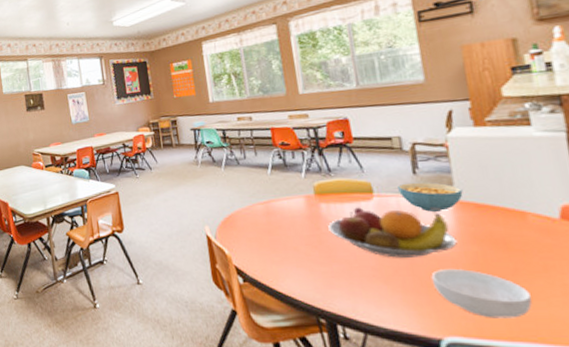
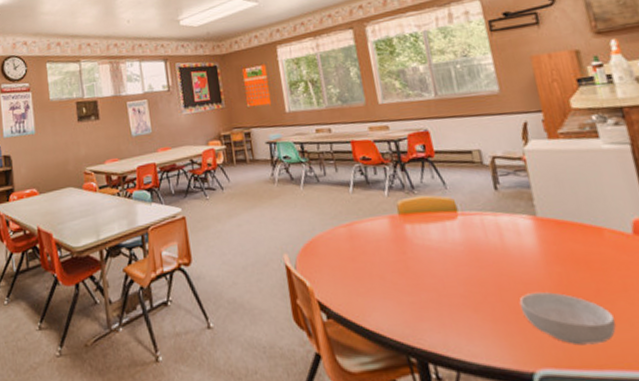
fruit bowl: present [328,207,457,258] -> none [414,227,542,283]
cereal bowl: present [398,182,463,212] -> none [481,198,543,231]

